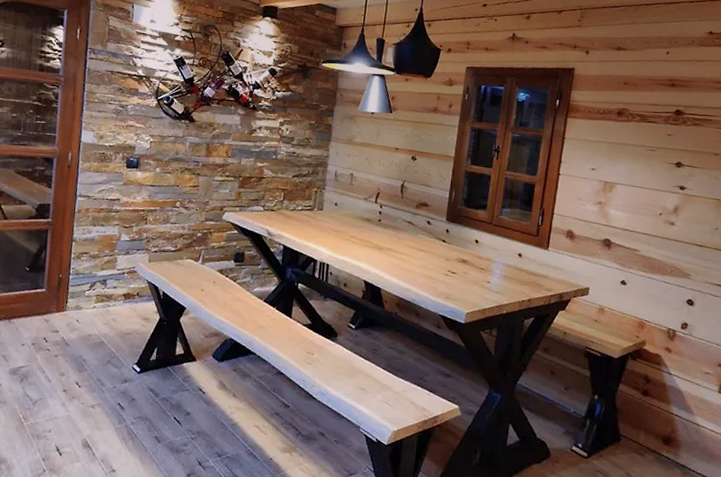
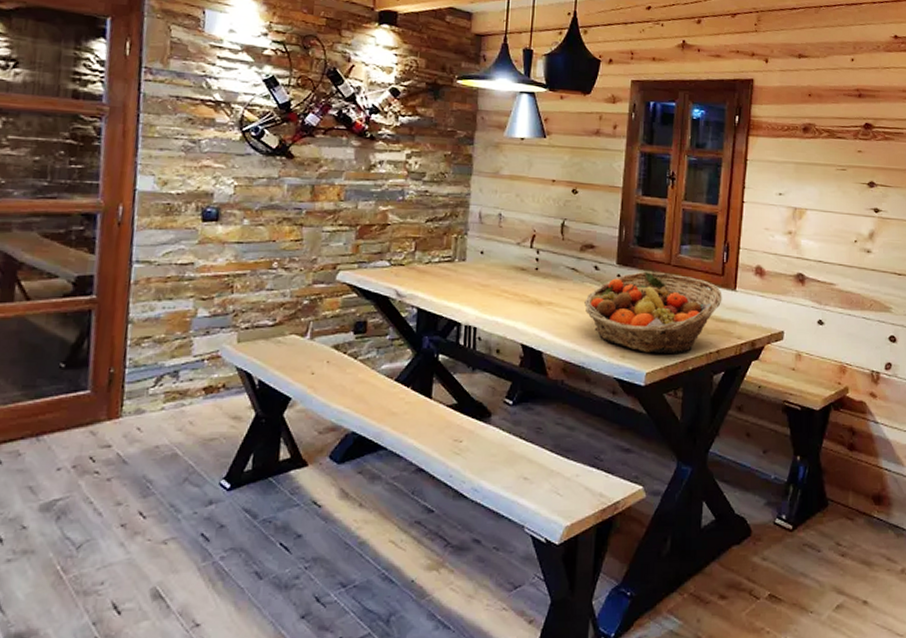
fruit basket: none [417,228,536,300] -> present [584,271,722,355]

